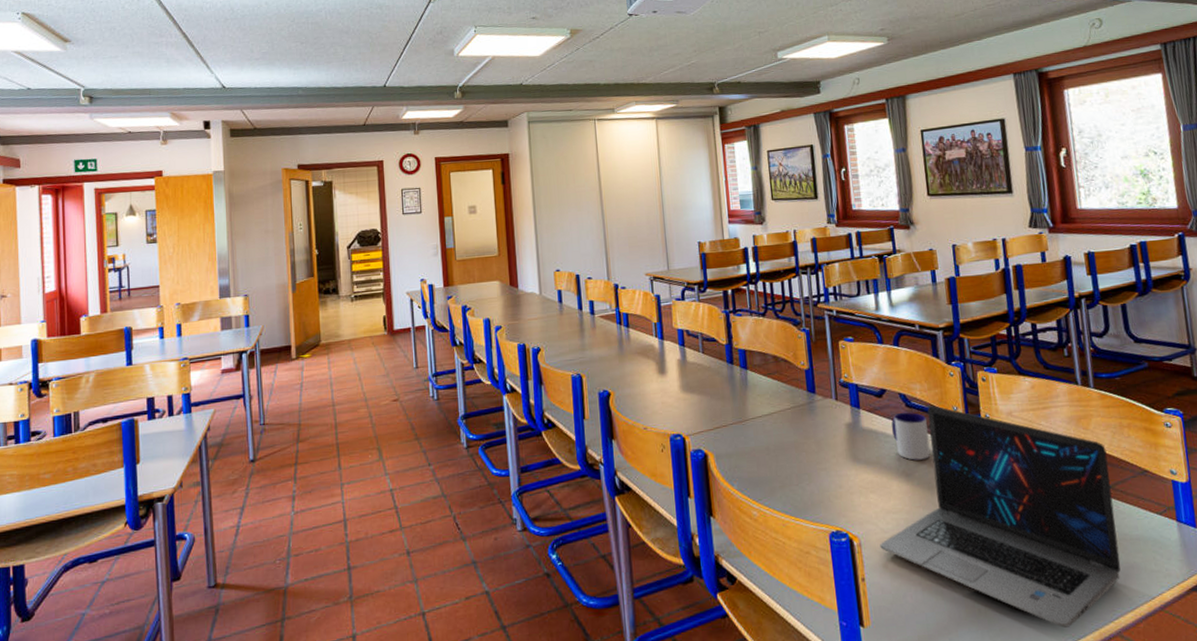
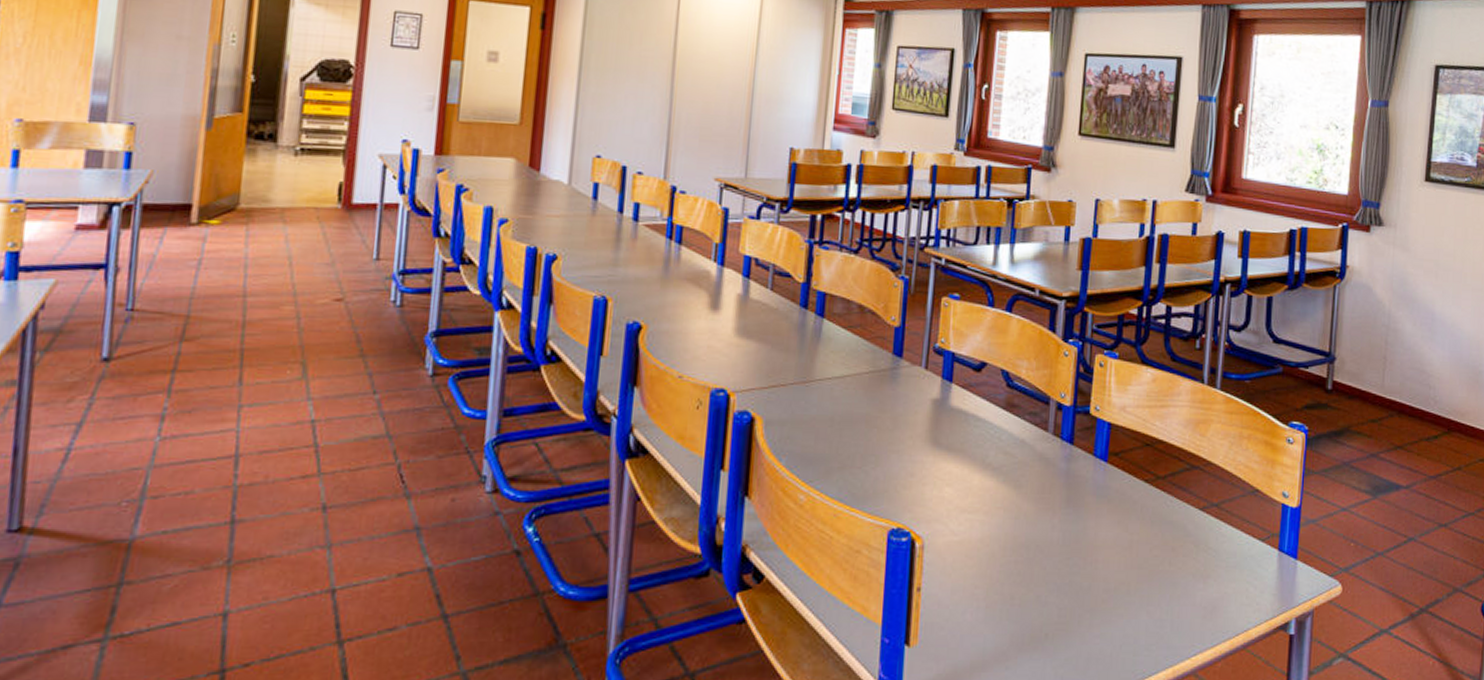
laptop: present [880,406,1121,628] -> none [946,389,1220,662]
mug: present [891,412,931,460] -> none [984,392,1027,452]

